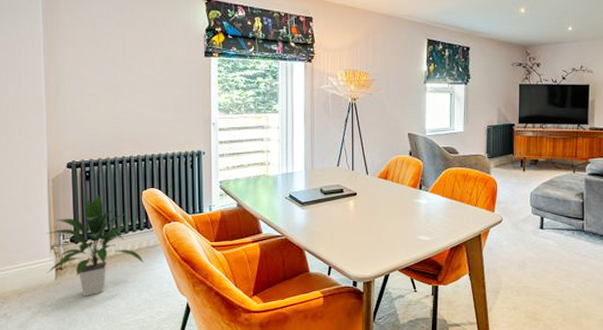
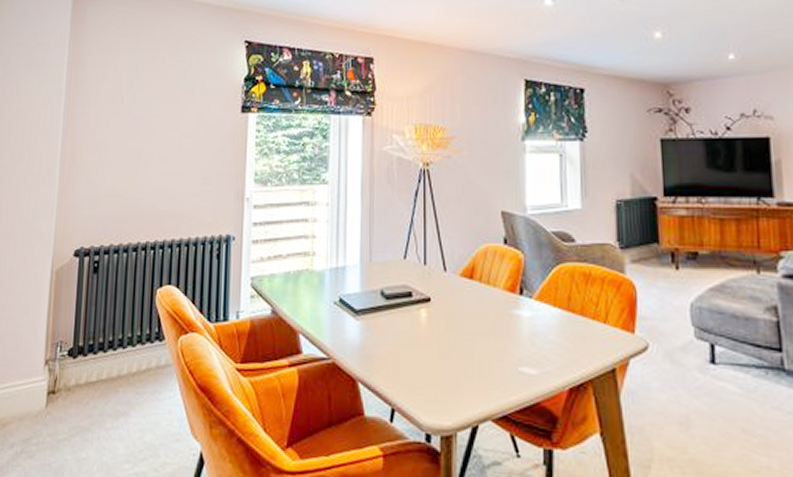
indoor plant: present [46,195,145,296] -> none [36,293,153,434]

